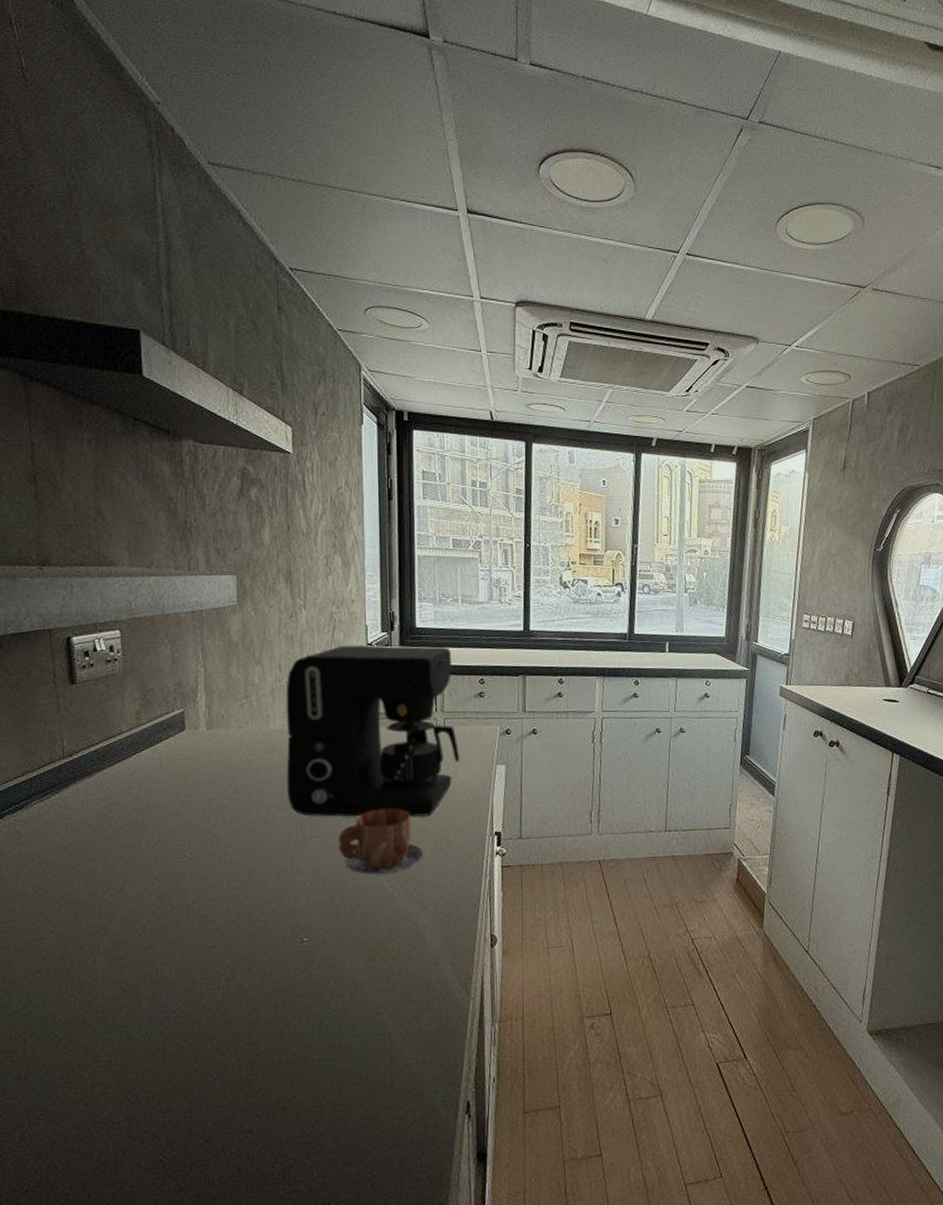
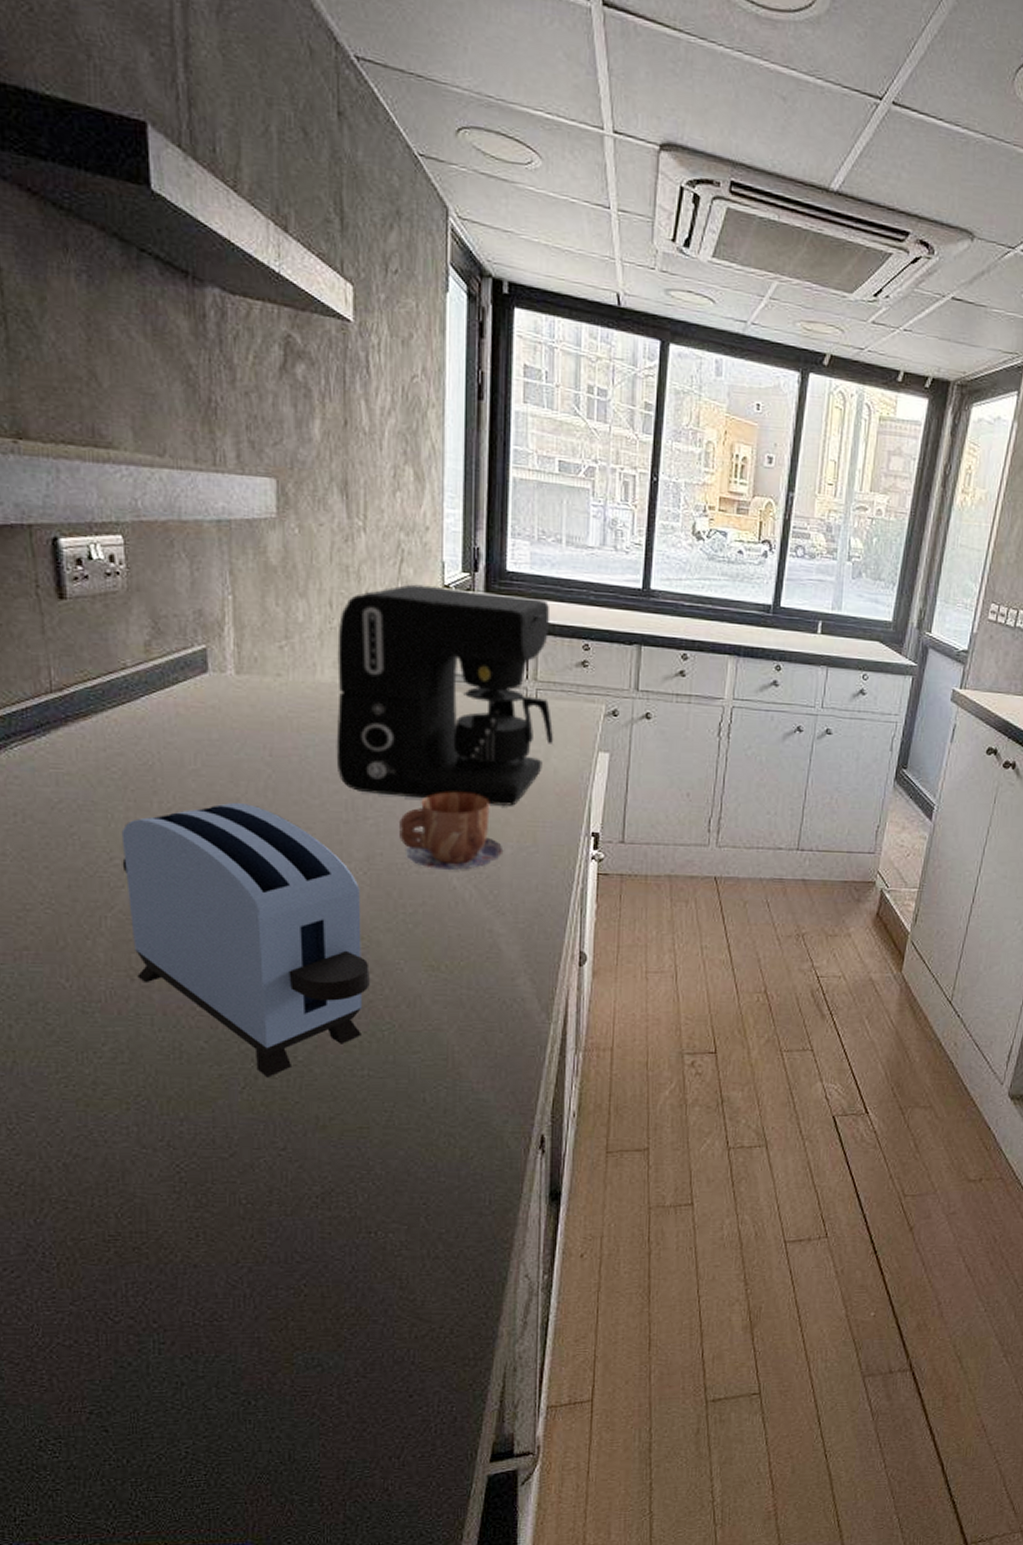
toaster: none [117,833,318,1068] -> present [121,802,370,1078]

